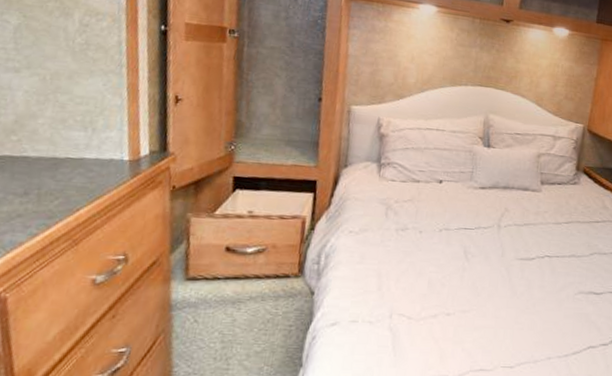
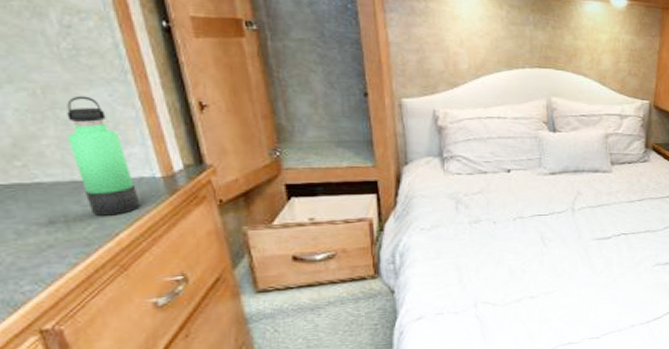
thermos bottle: none [59,83,105,192] -> present [66,95,140,216]

